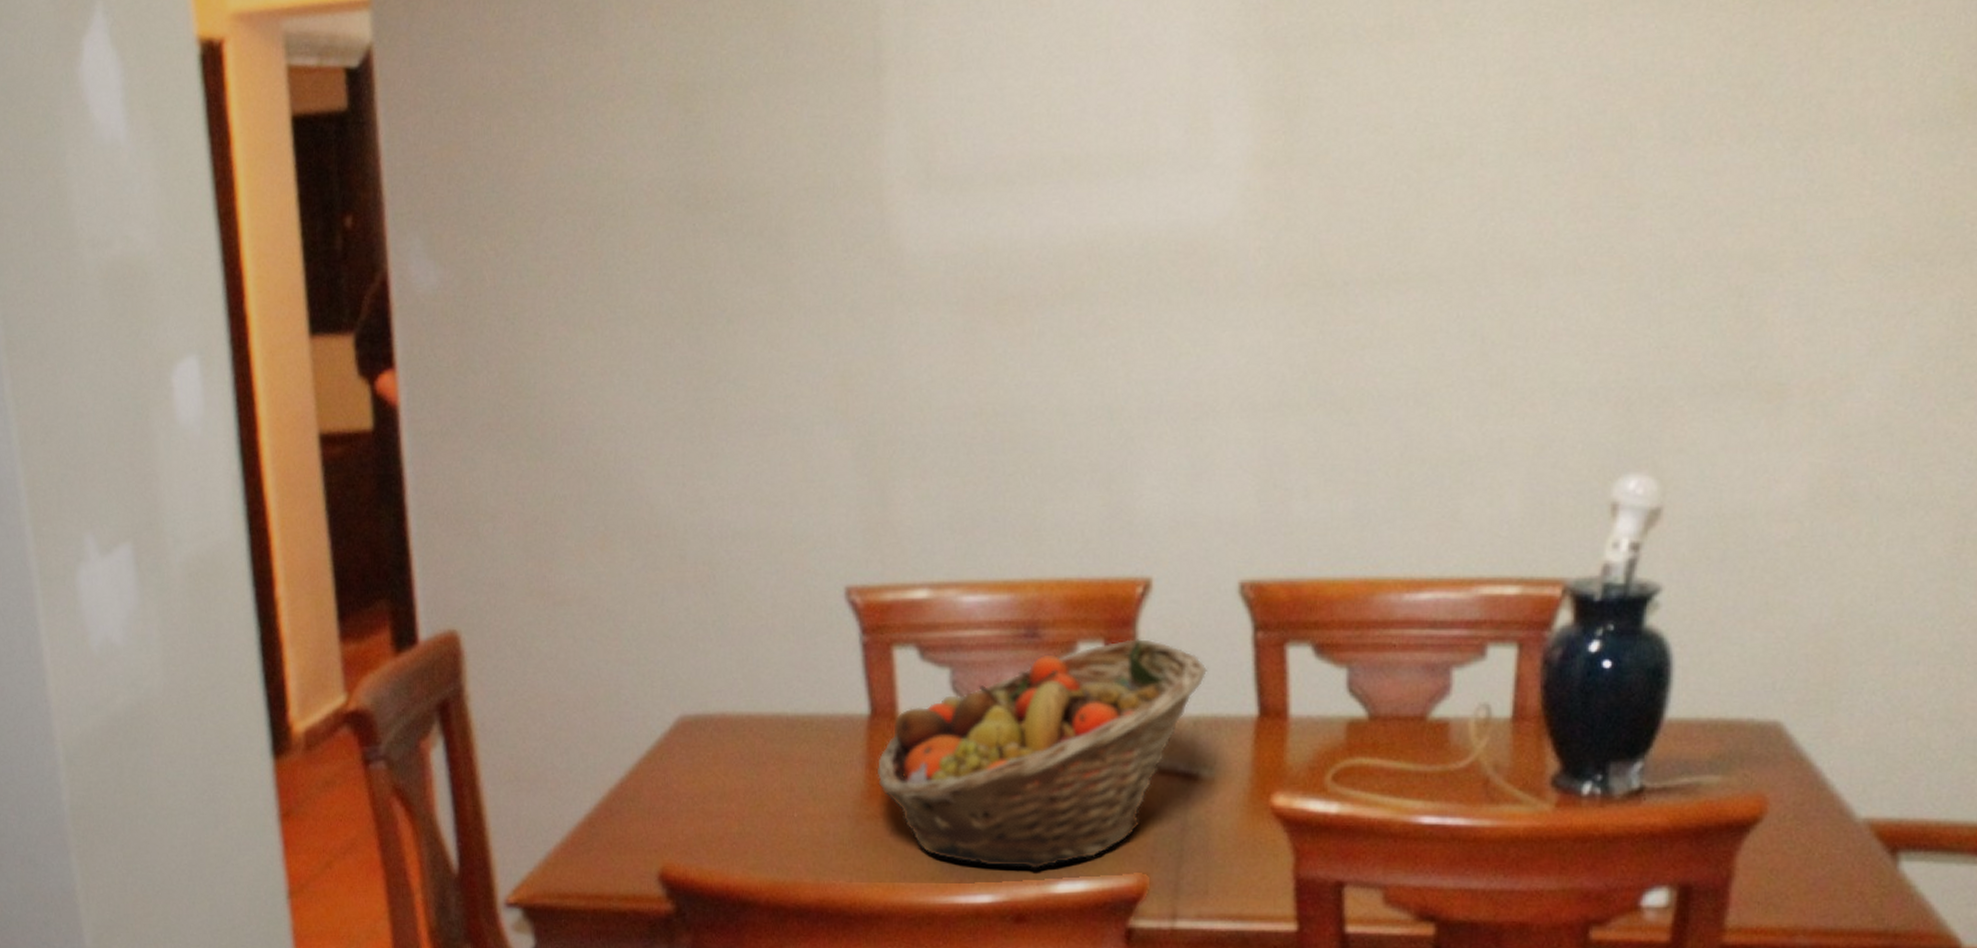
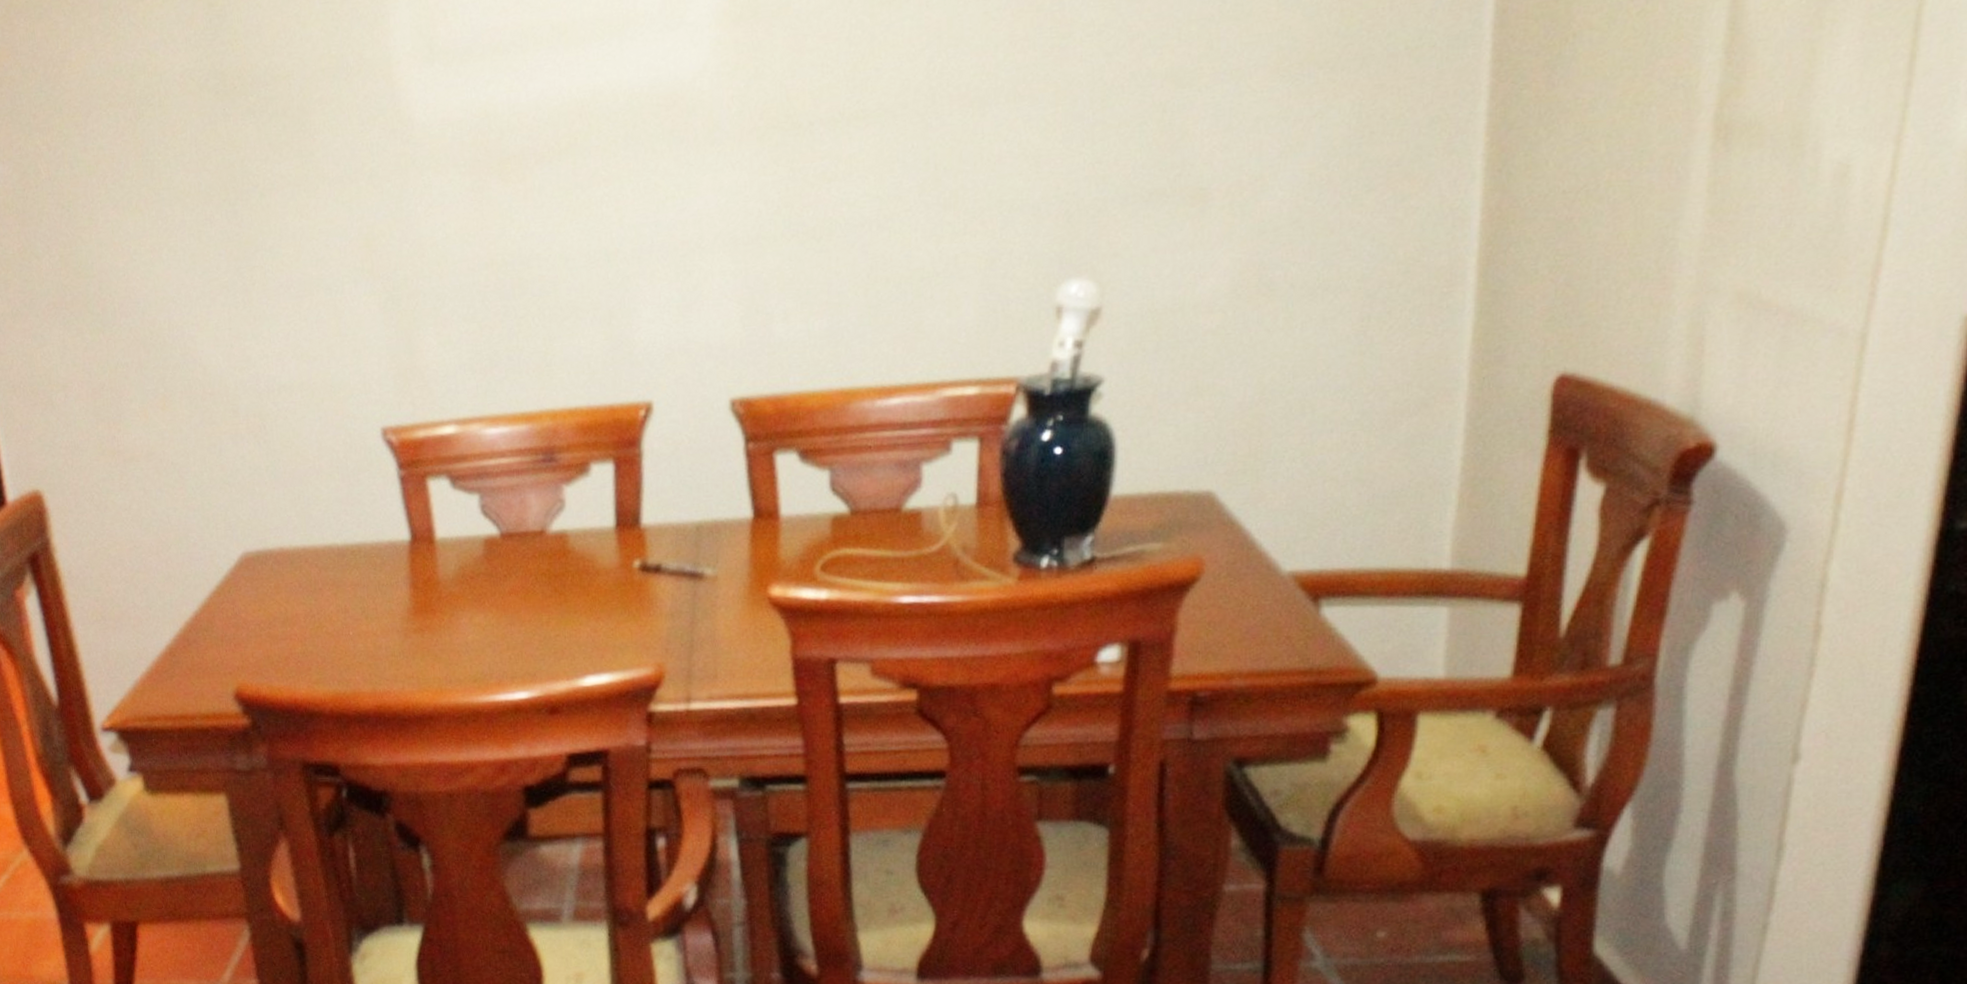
fruit basket: present [876,638,1207,869] -> none [419,455,706,667]

